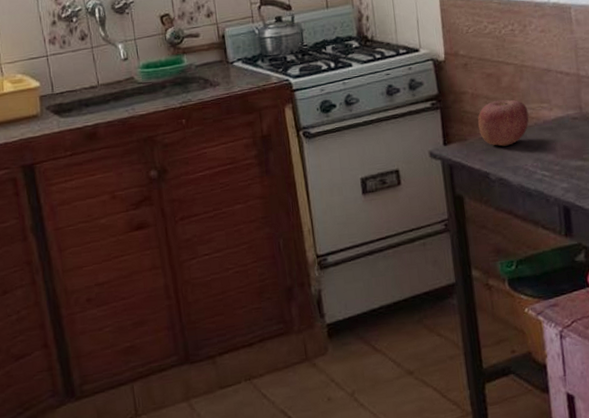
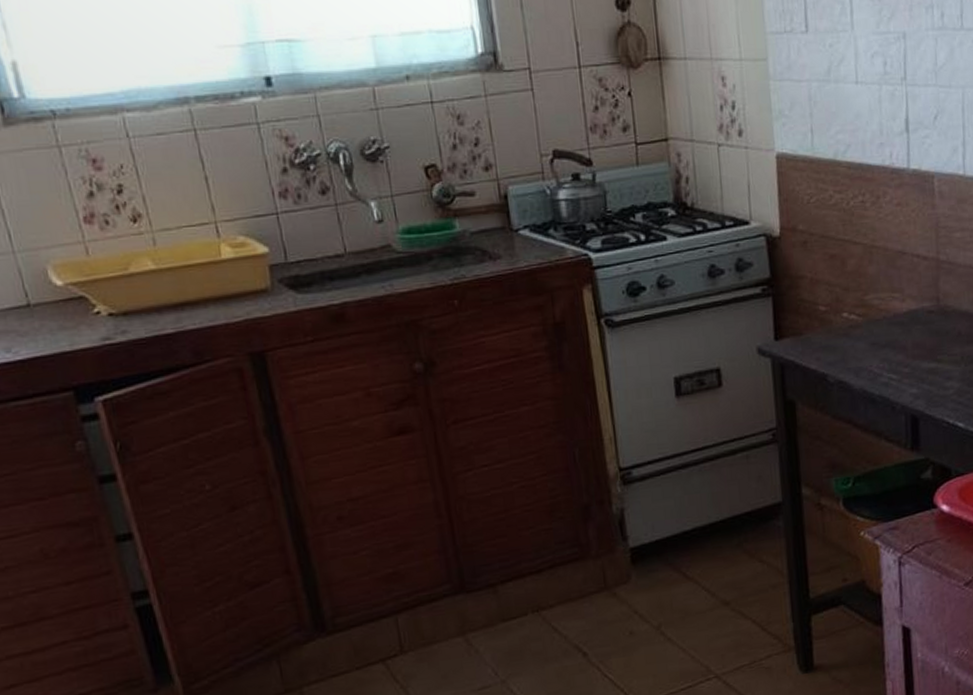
apple: present [477,99,529,147] -> none [816,286,877,343]

